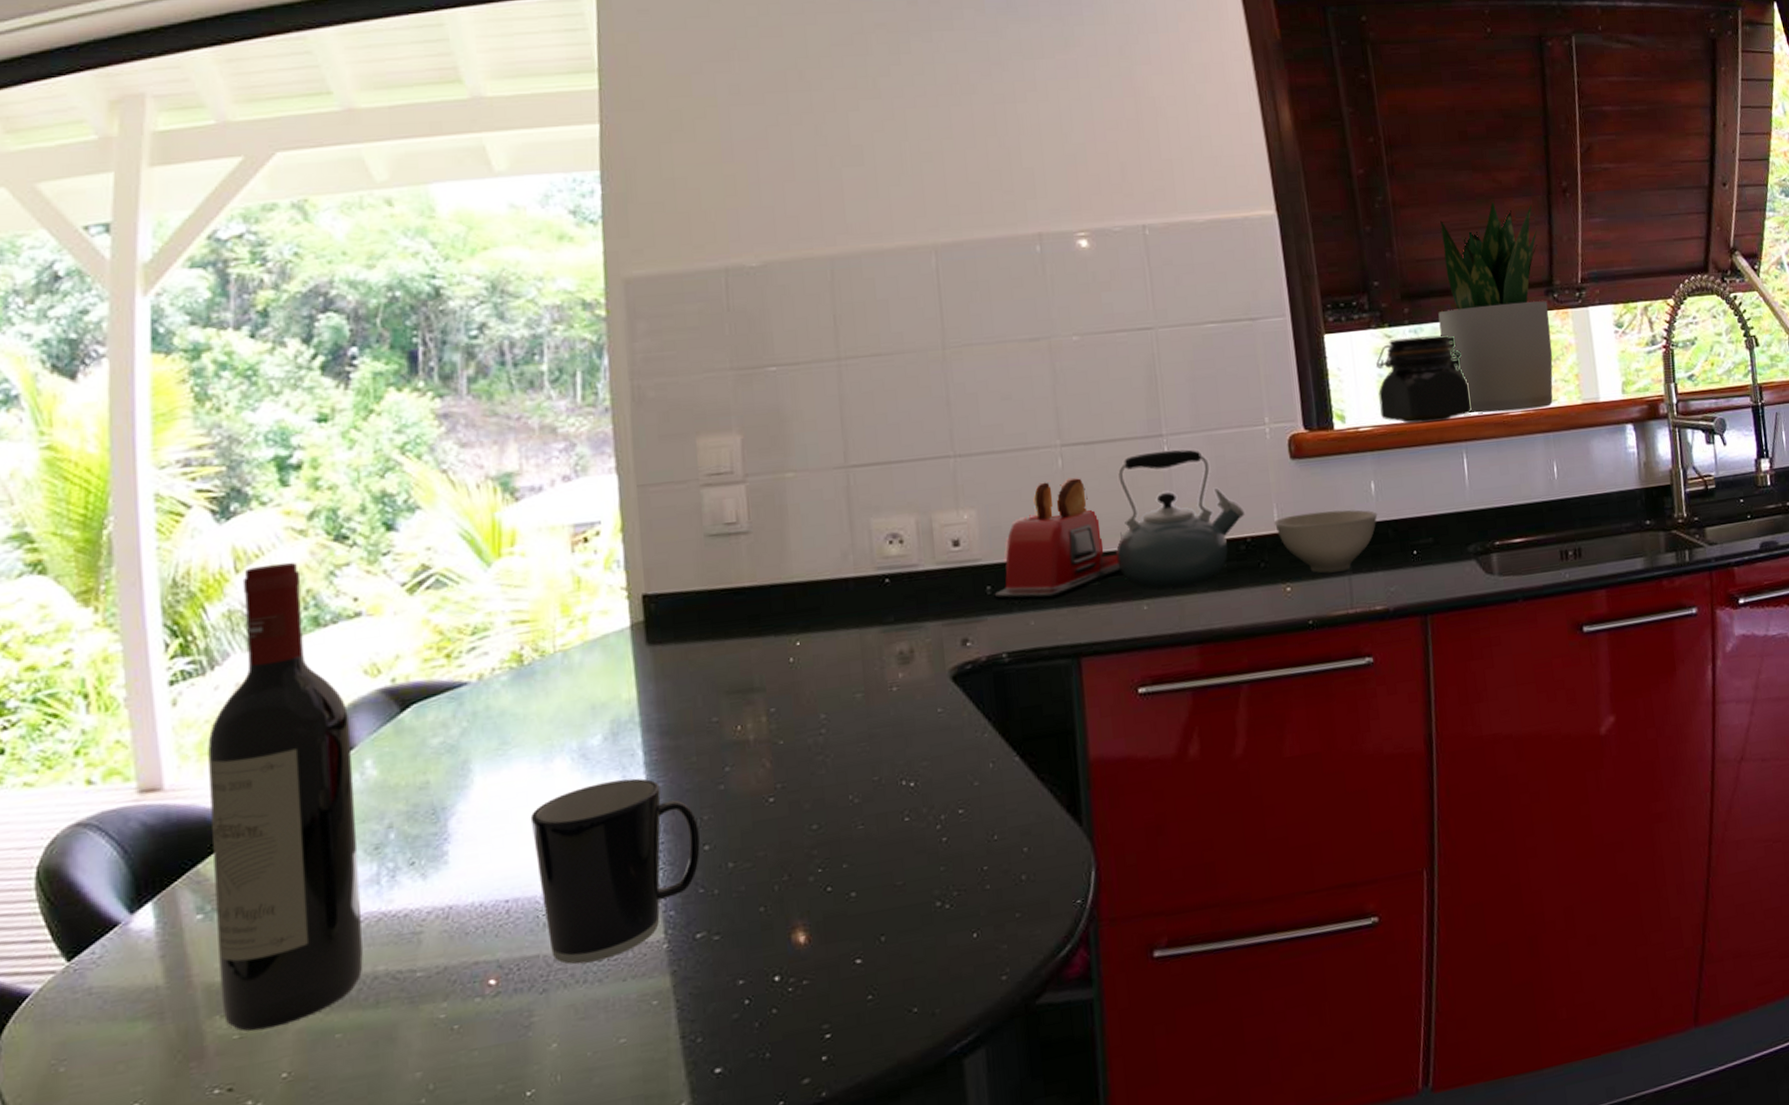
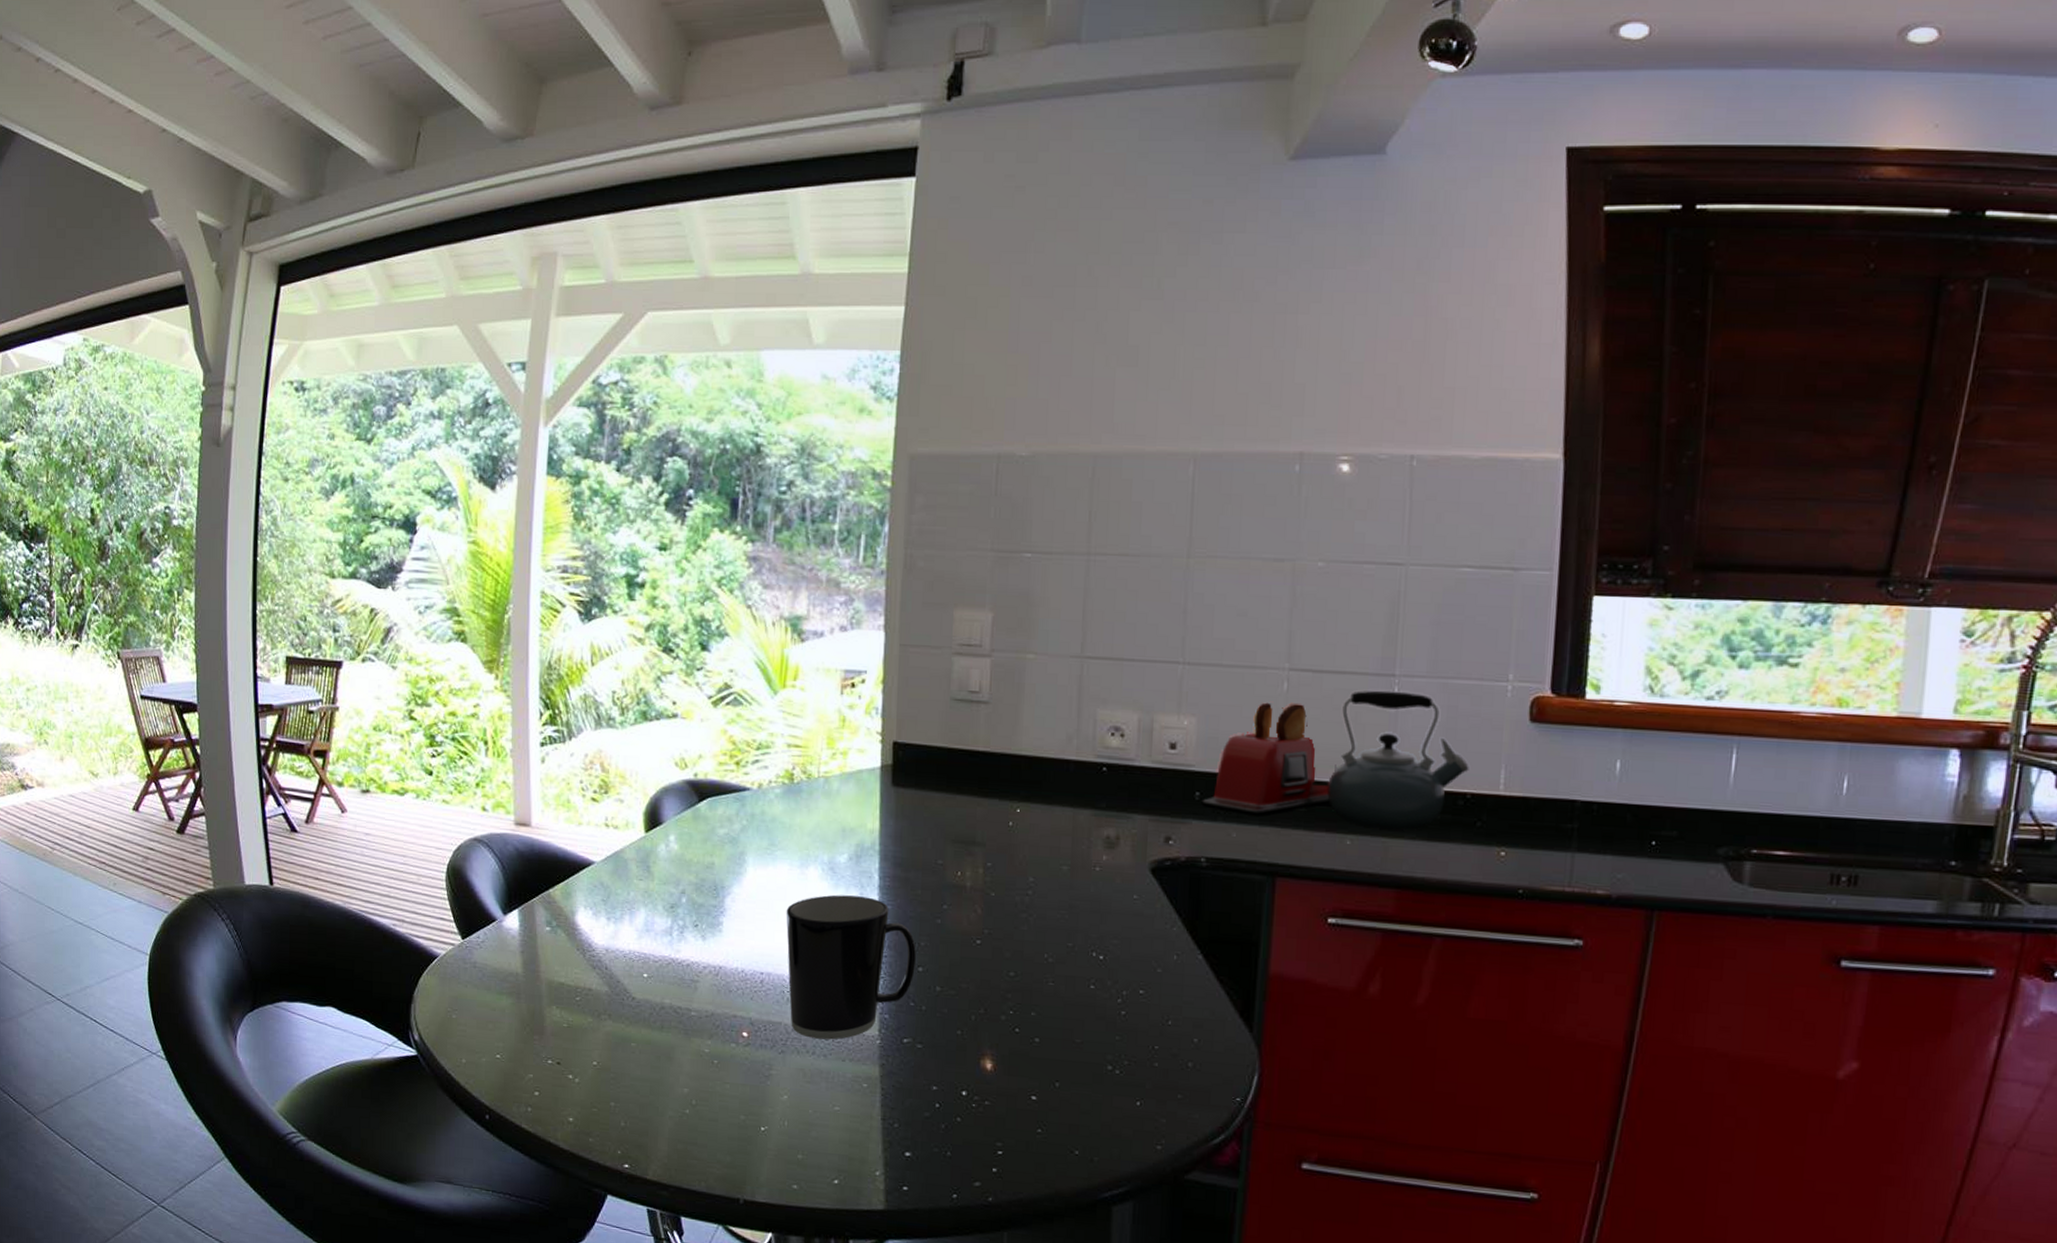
wine bottle: present [207,562,363,1031] -> none [558,662,662,1026]
bowl: present [1273,510,1378,574] -> none [1498,779,1618,847]
jar: present [1376,334,1472,424] -> none [1643,612,1758,710]
planter: present [1438,203,1553,414] -> none [1733,472,1883,714]

